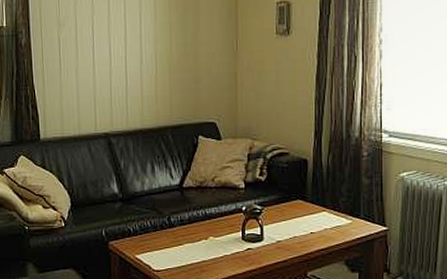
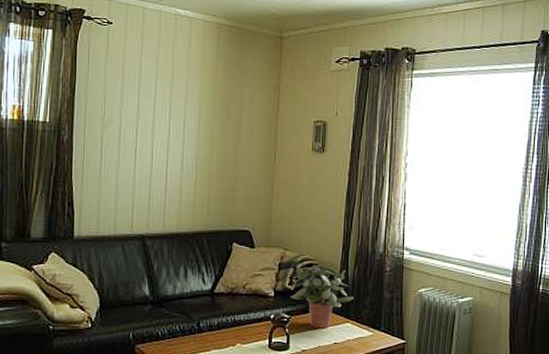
potted plant: none [261,154,329,219] -> present [290,265,354,329]

